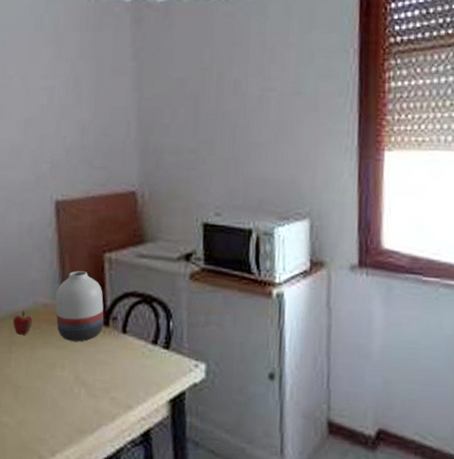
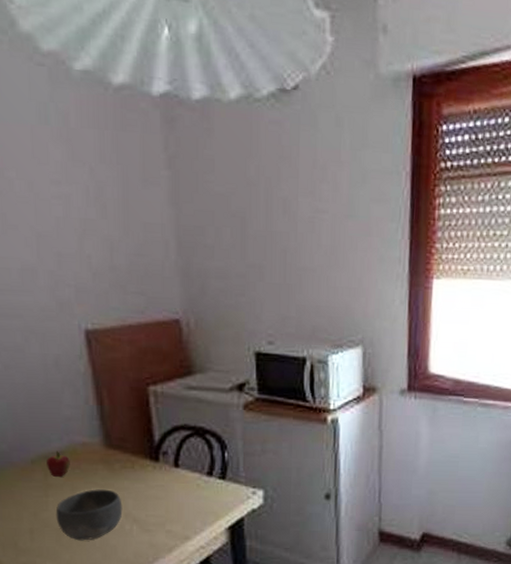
bowl: none [16,349,74,400] -> present [55,489,123,541]
vase: present [55,271,104,342] -> none [95,406,153,479]

